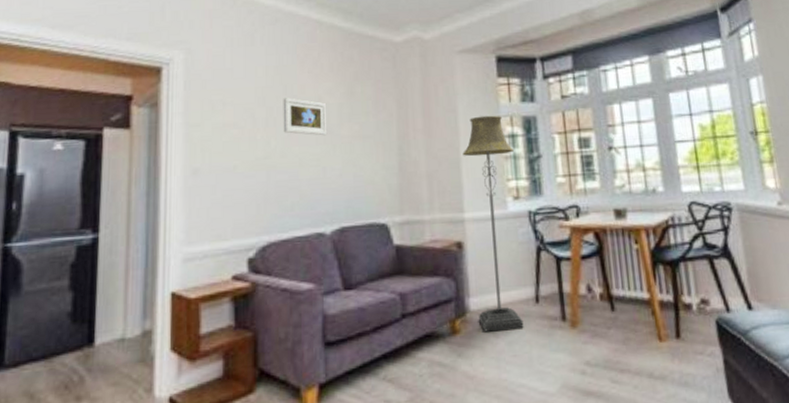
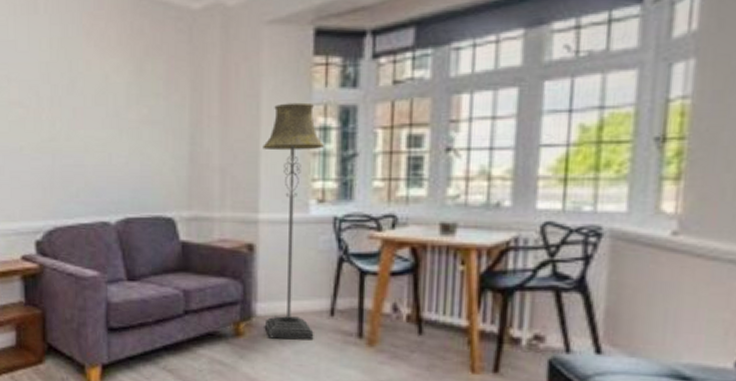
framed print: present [283,98,328,136] -> none [68,75,114,119]

